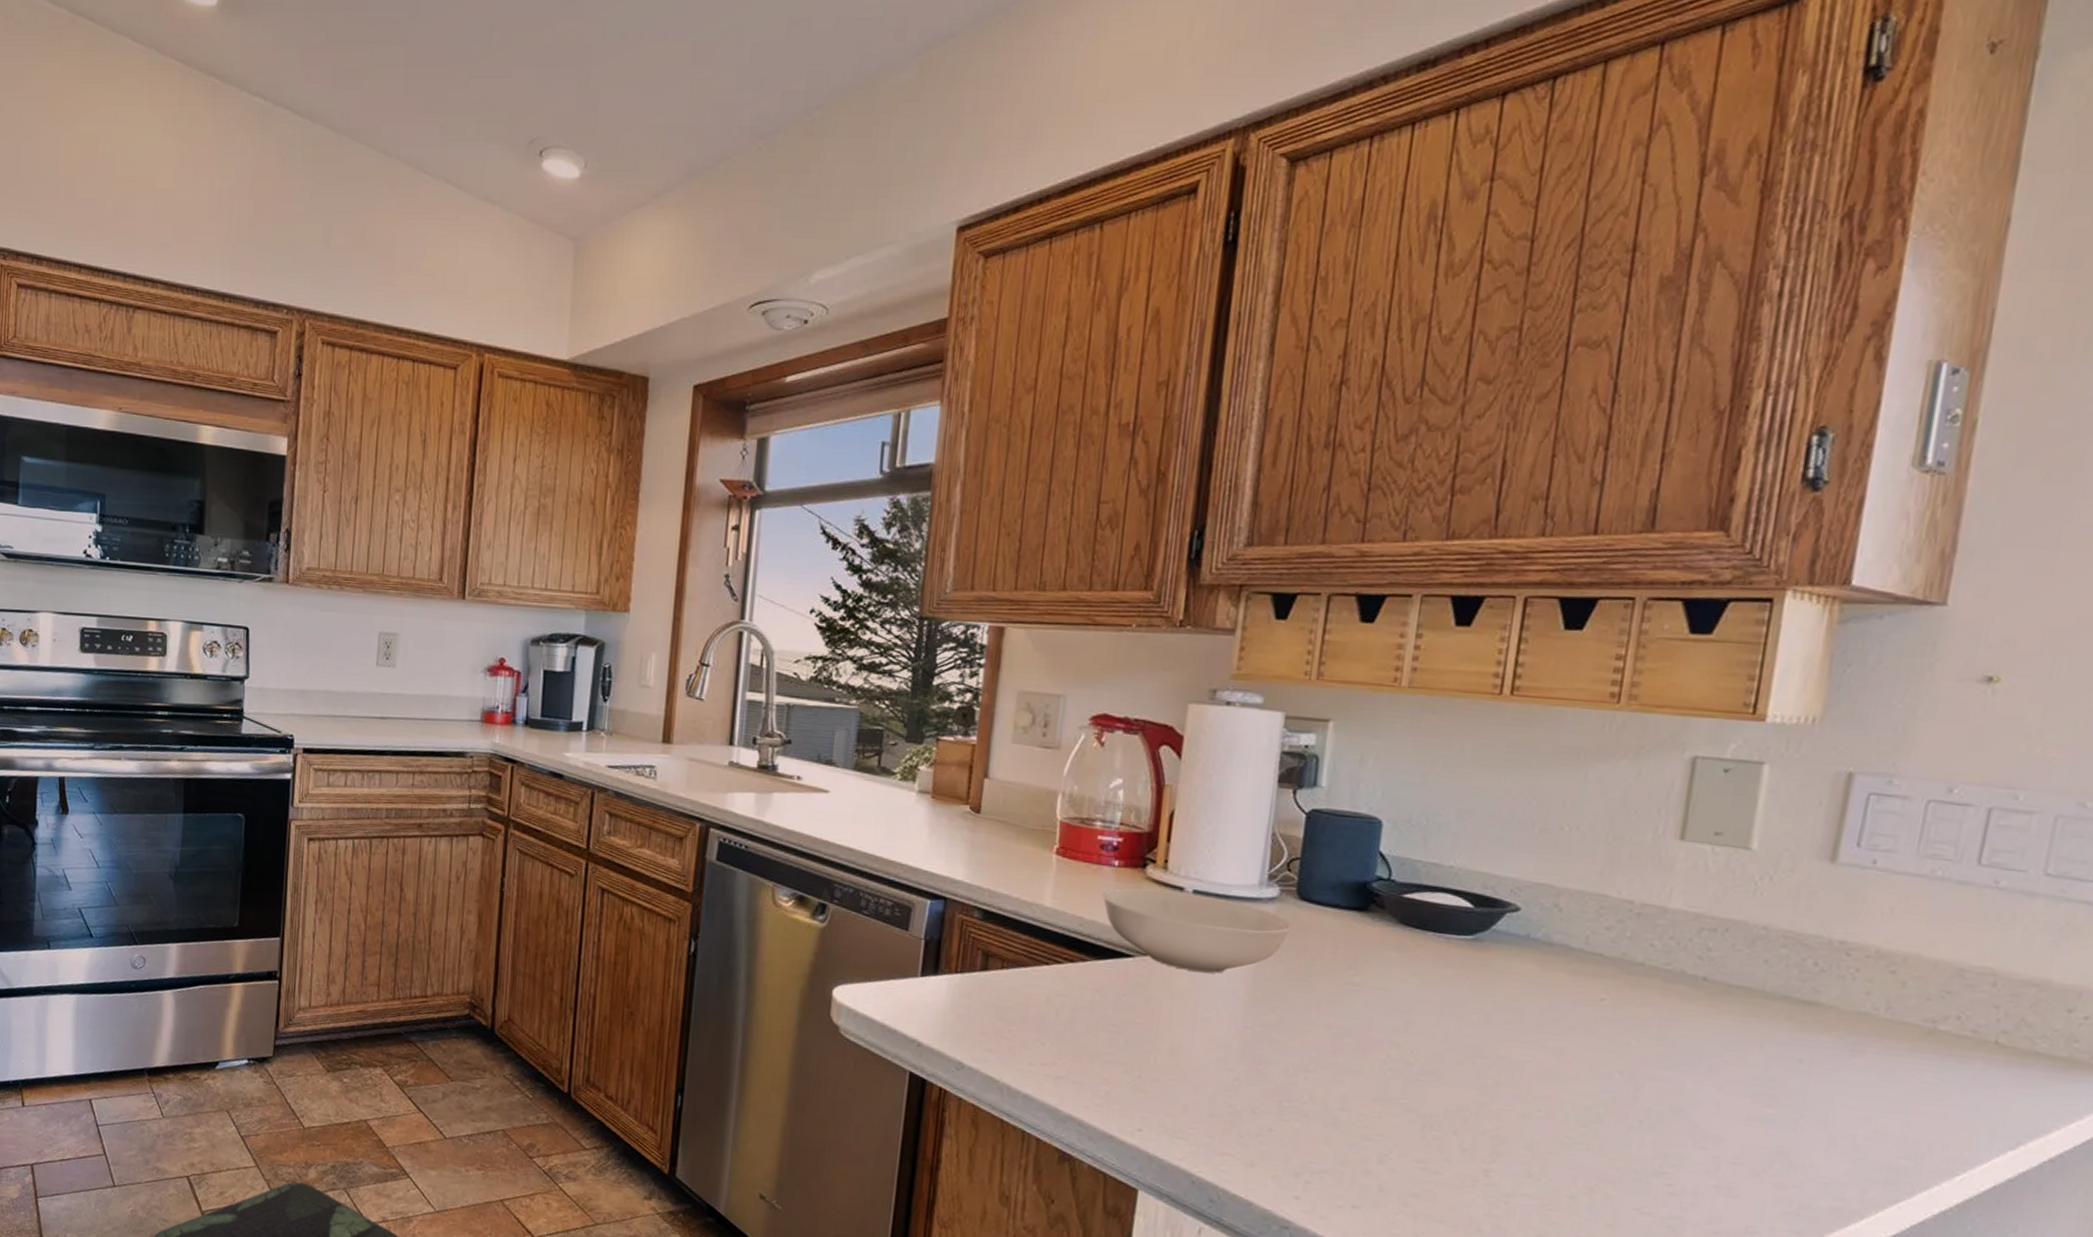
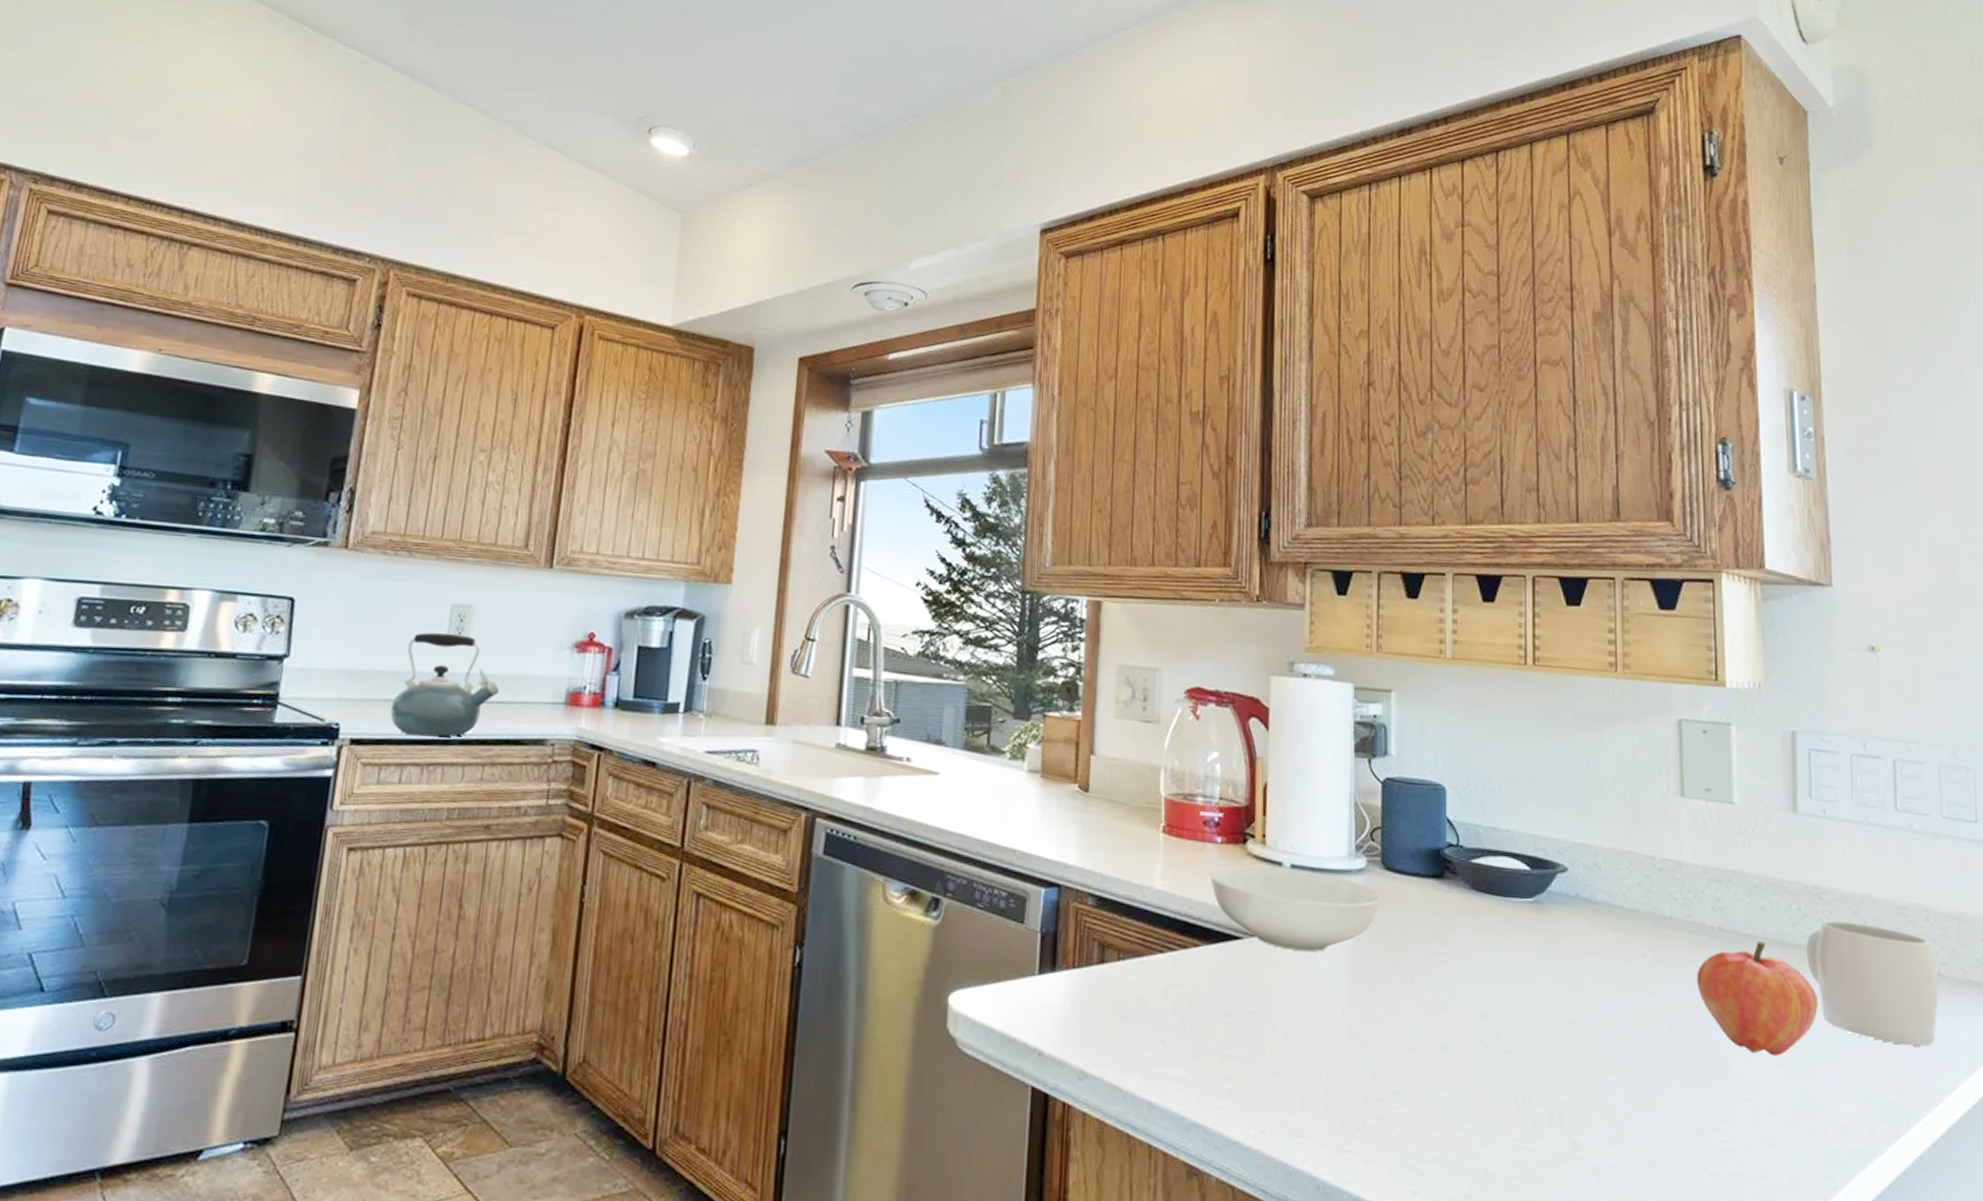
kettle: none [334,657,424,748] -> present [390,632,500,737]
fruit: none [1663,994,1820,1110] -> present [1697,941,1818,1056]
mug: none [1814,978,1994,1115] -> present [1806,920,1939,1046]

